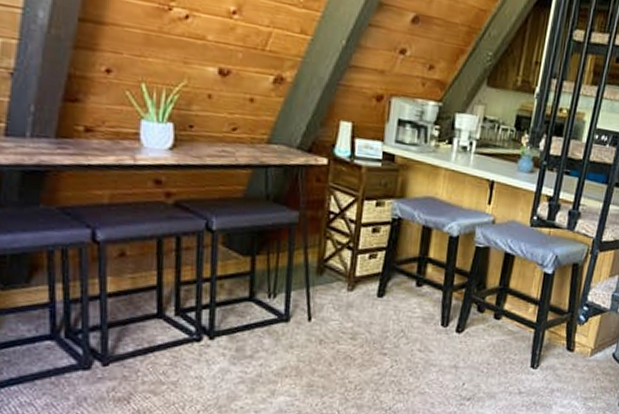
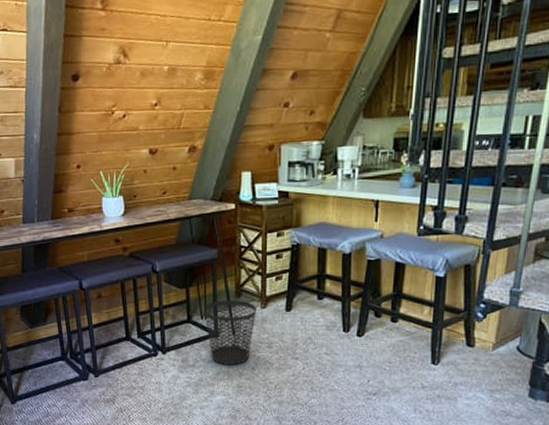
wastebasket: none [272,276,343,359] -> present [203,300,257,365]

